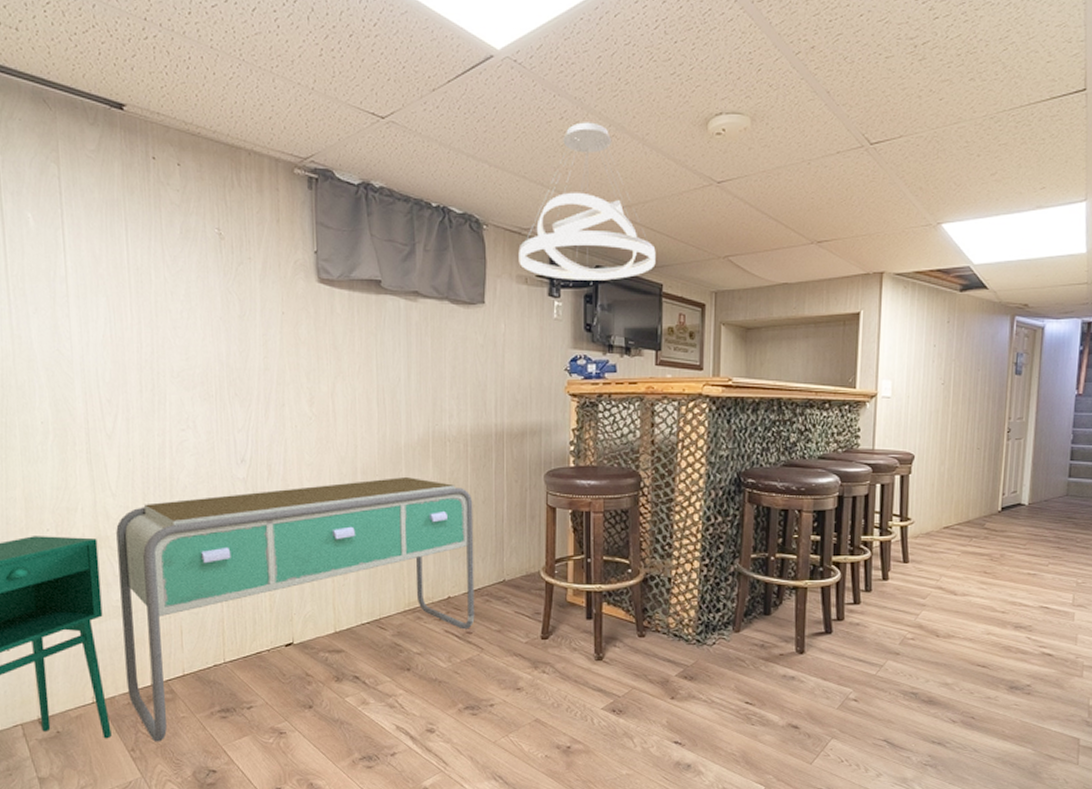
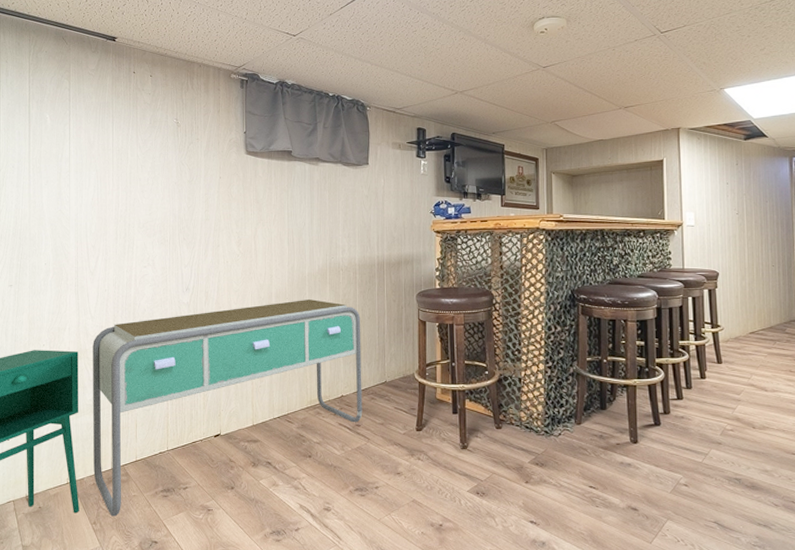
pendant light: present [518,122,656,281] -> none [393,29,498,145]

